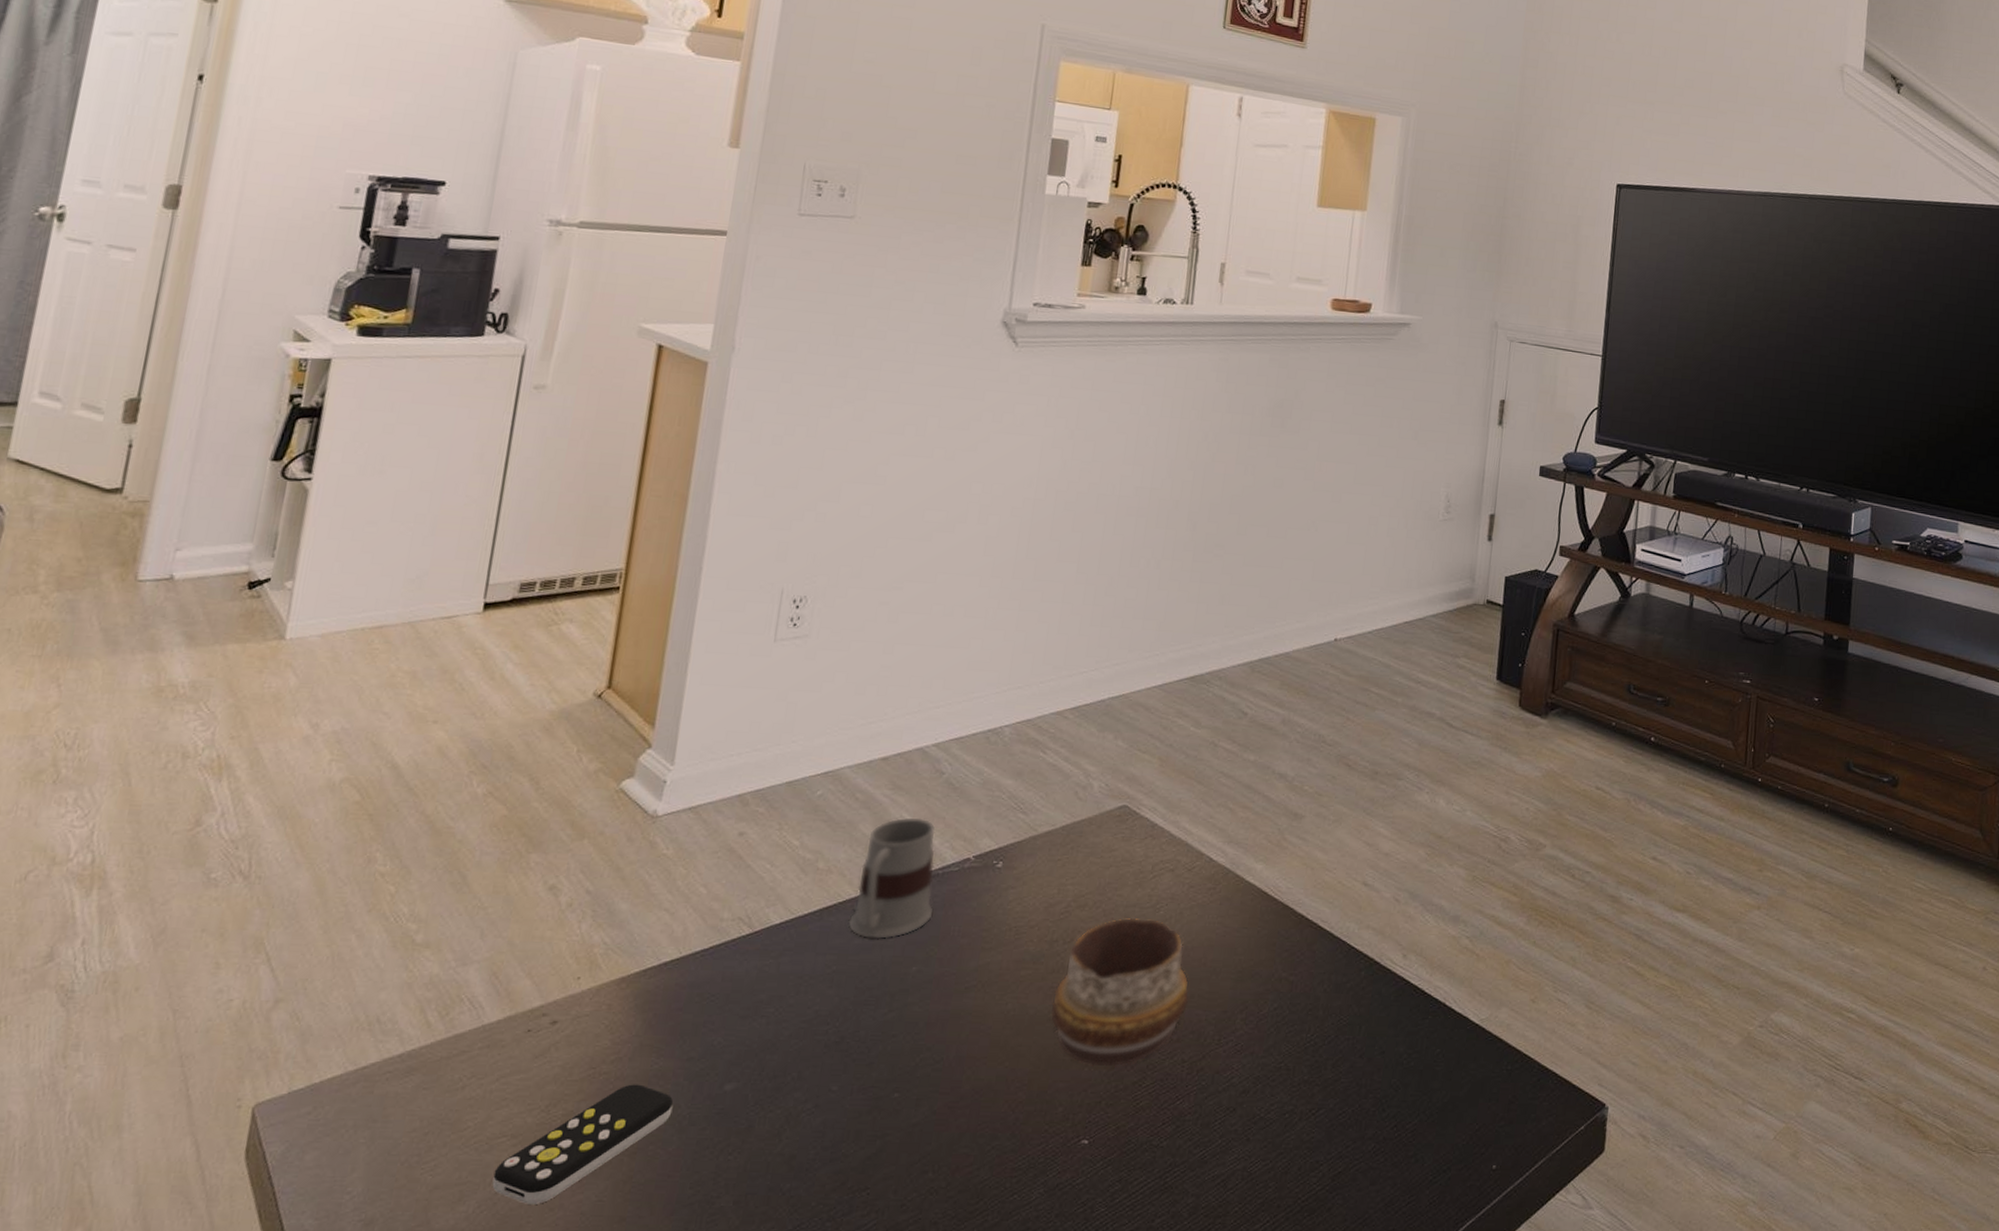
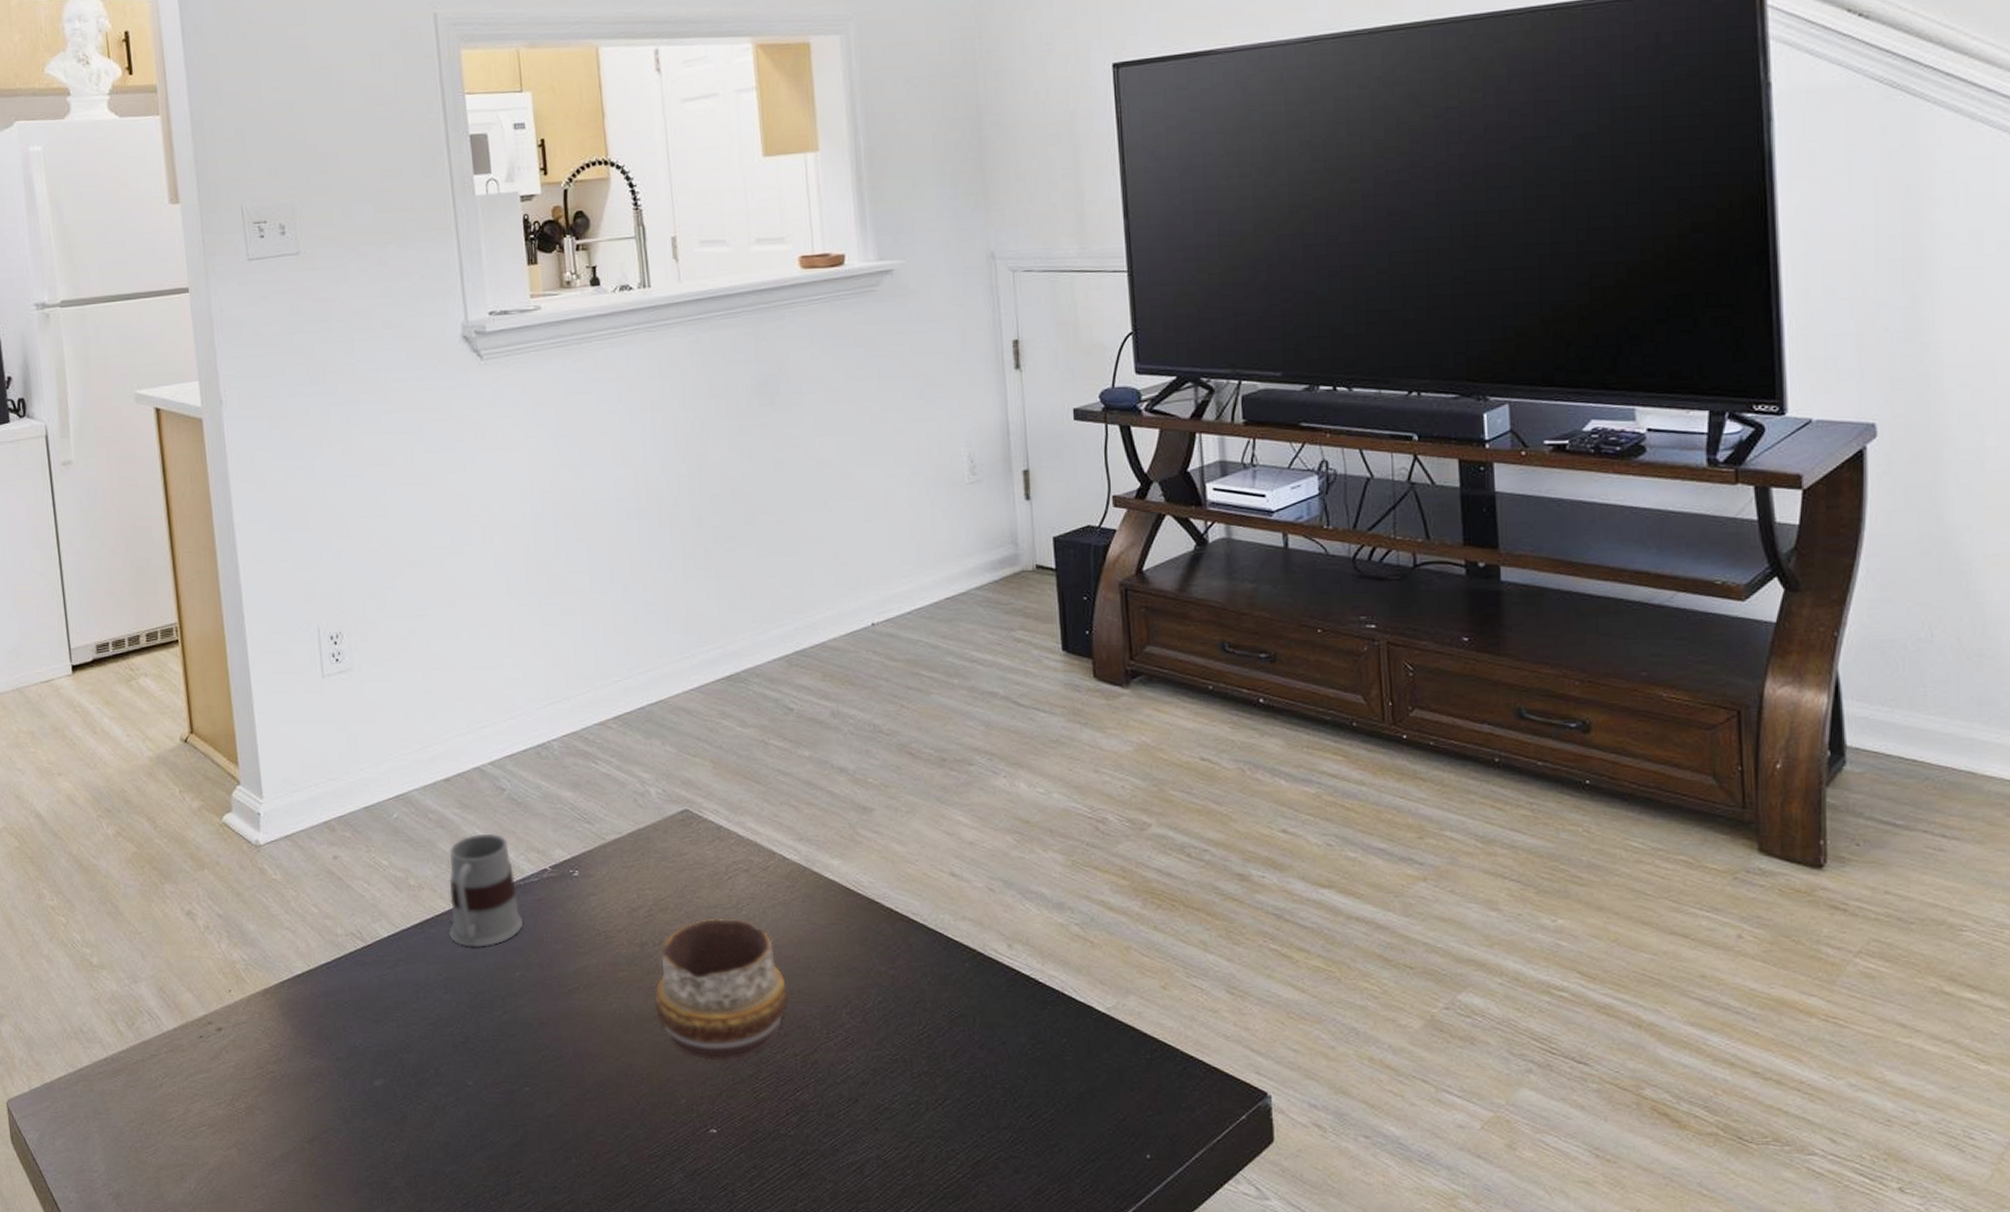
remote control: present [492,1084,674,1204] -> none [203,1081,335,1183]

